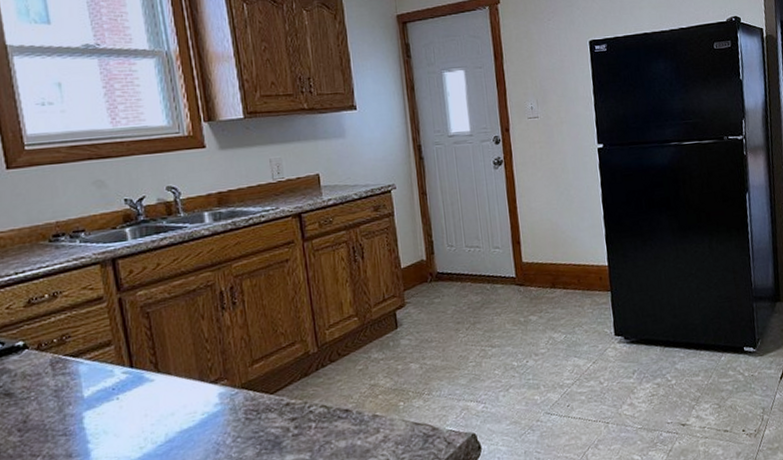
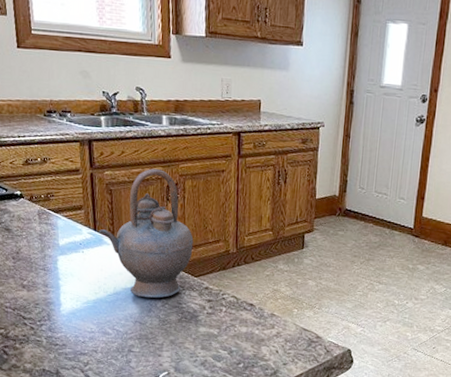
teapot: none [136,275,264,438] -> present [98,169,194,298]

